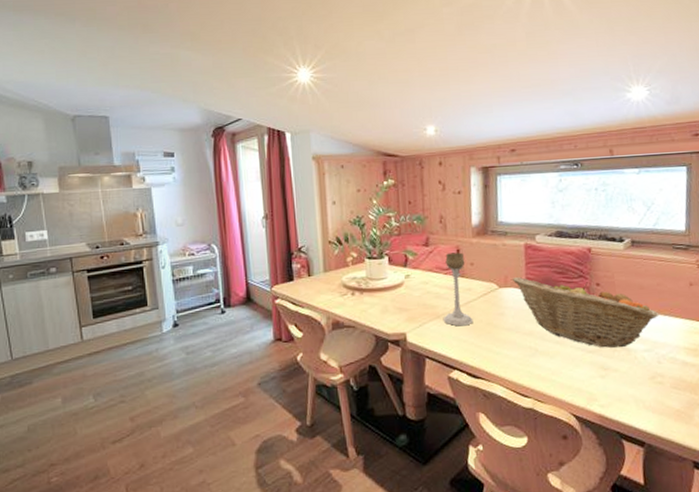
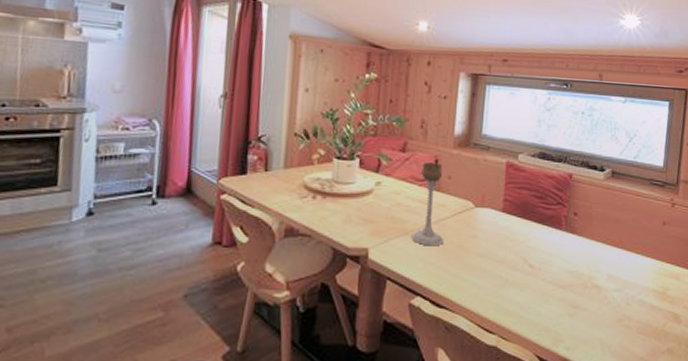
fruit basket: present [513,277,659,348] -> none [490,197,632,284]

